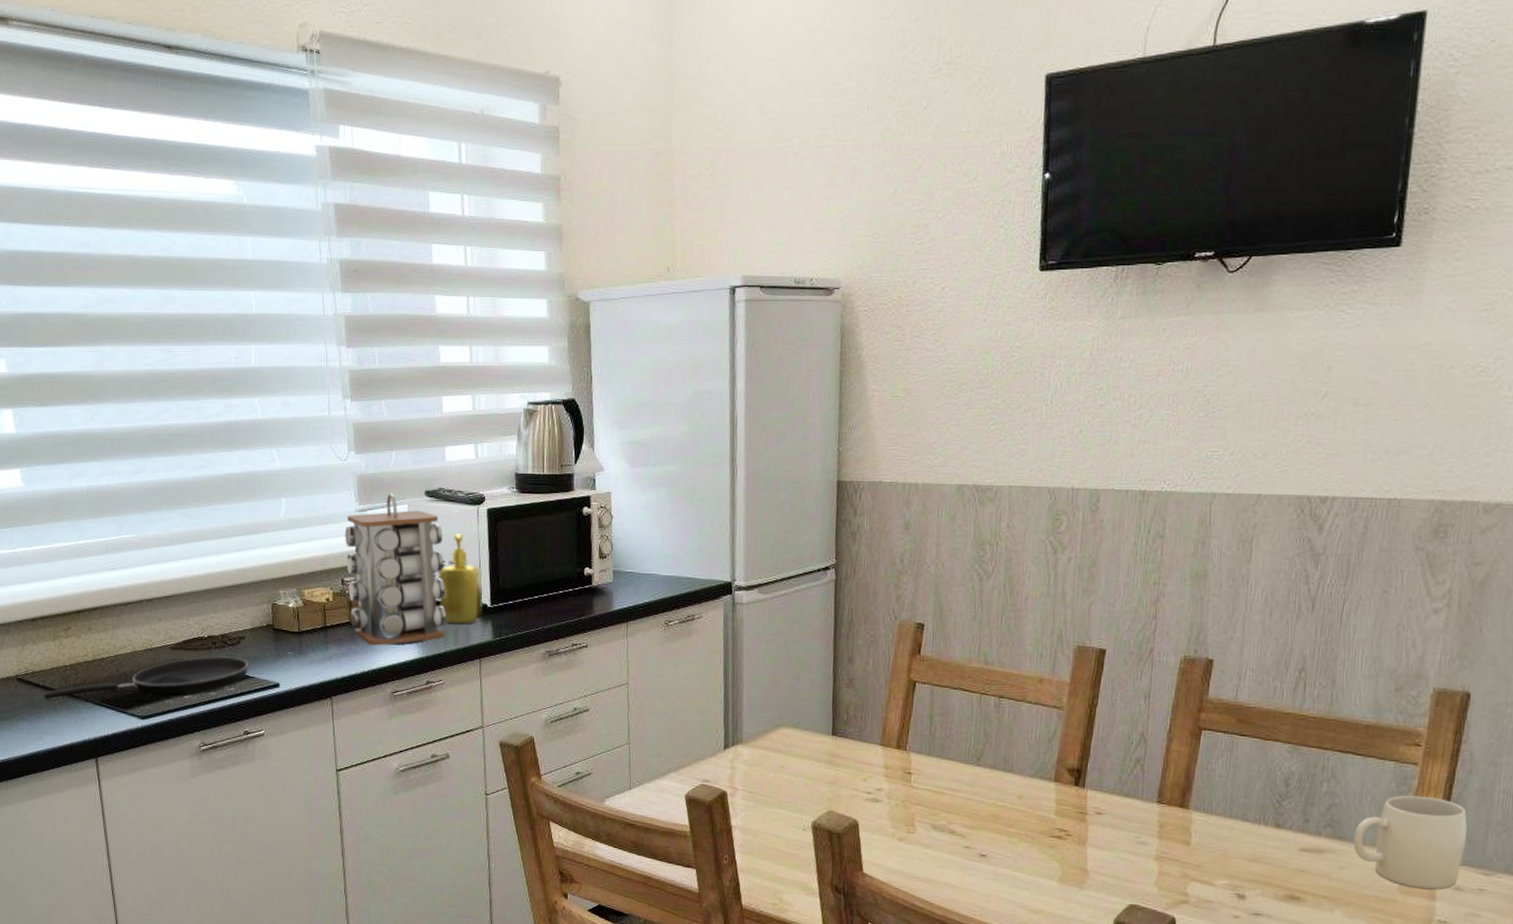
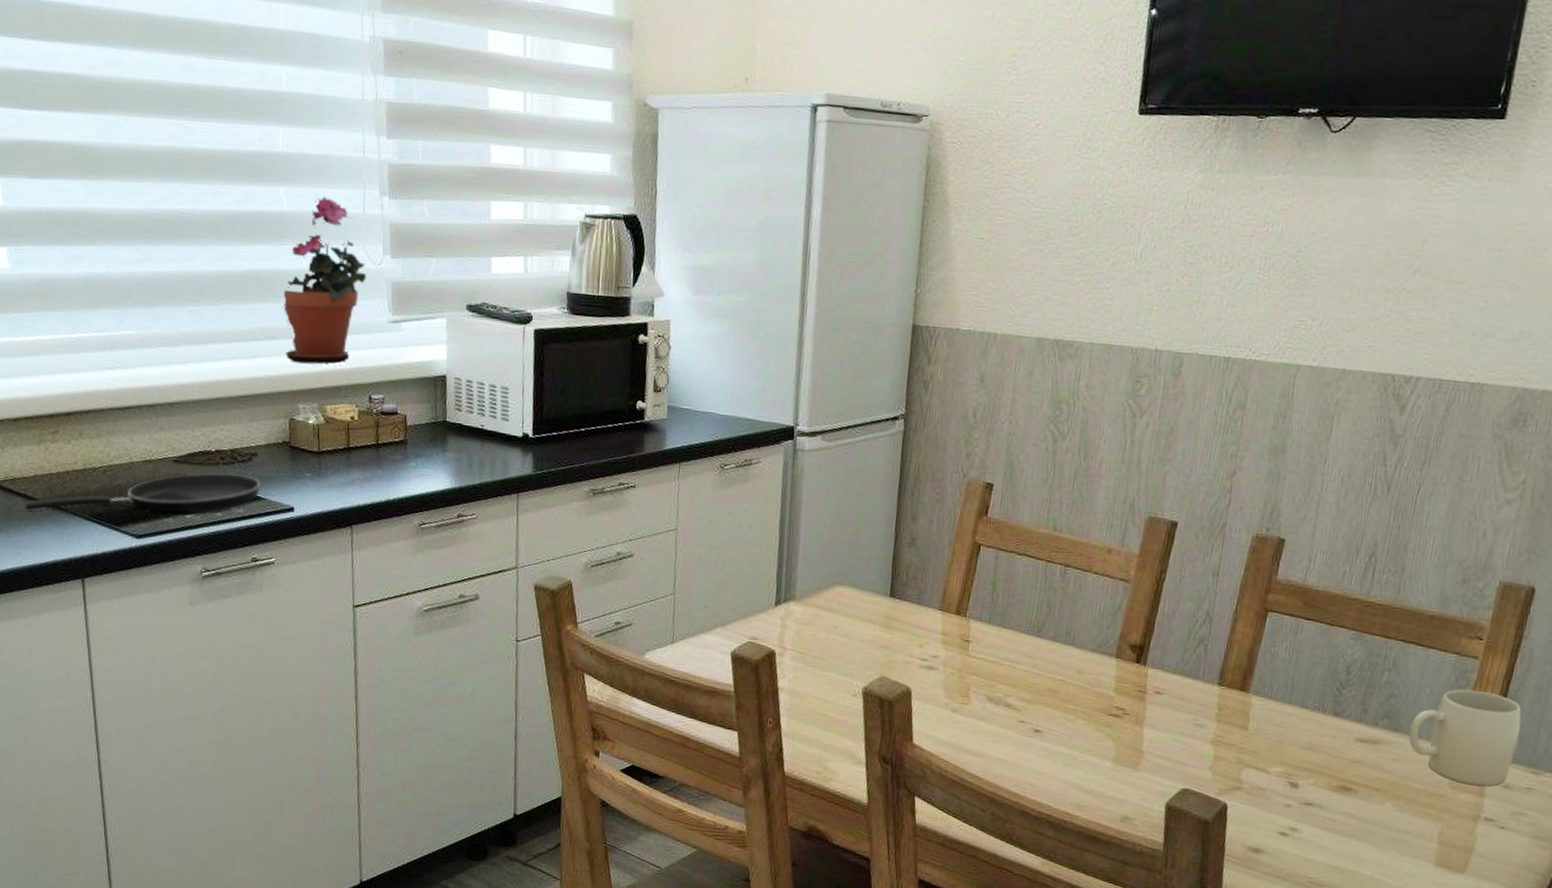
potted plant: none [260,403,335,555] -> present [281,196,367,365]
spice rack: present [345,493,447,646] -> none [375,304,484,473]
soap dispenser: present [438,532,484,624] -> none [477,353,525,455]

